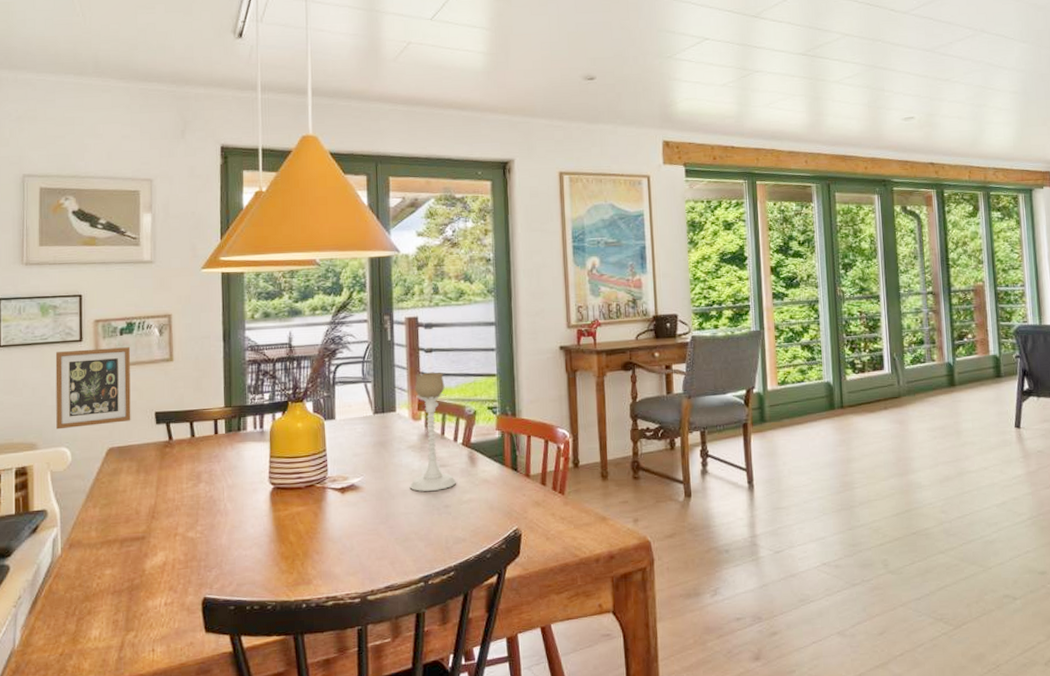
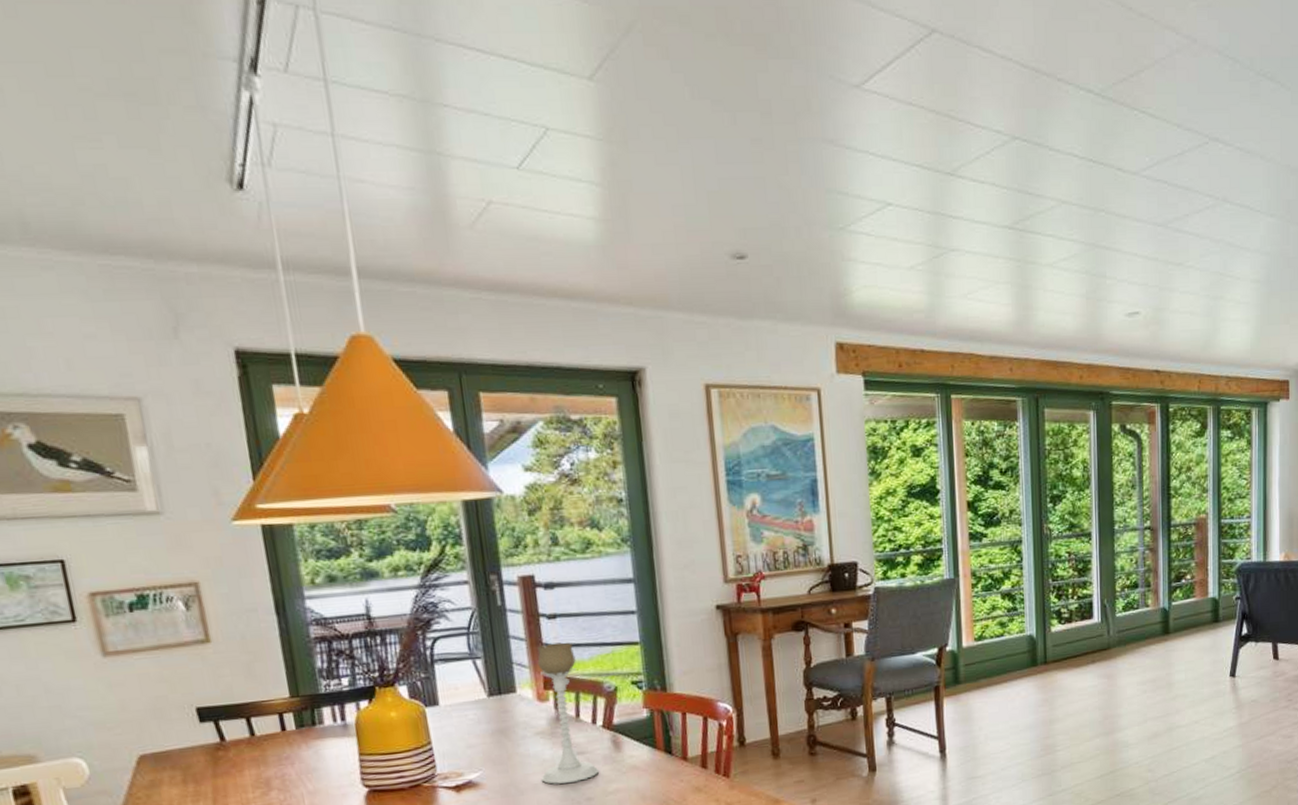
picture frame: present [55,347,131,430] -> none [40,627,165,737]

